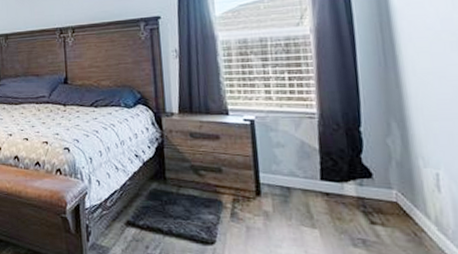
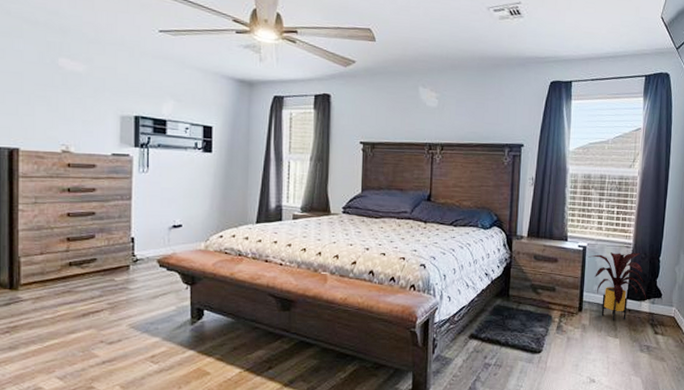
house plant: none [258,124,351,208] -> present [588,252,647,321]

